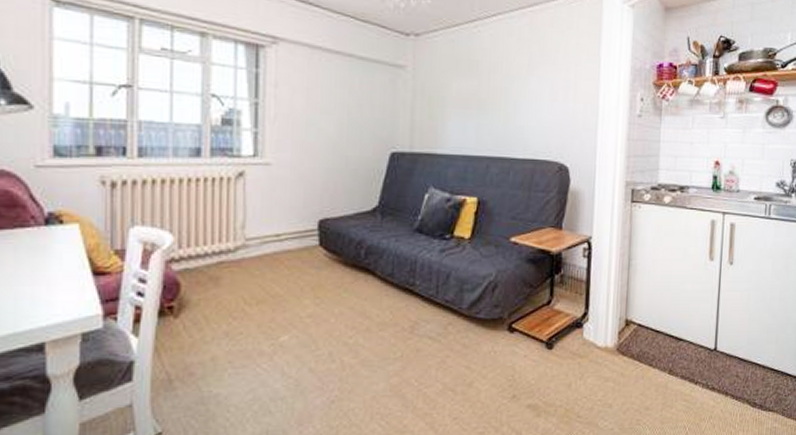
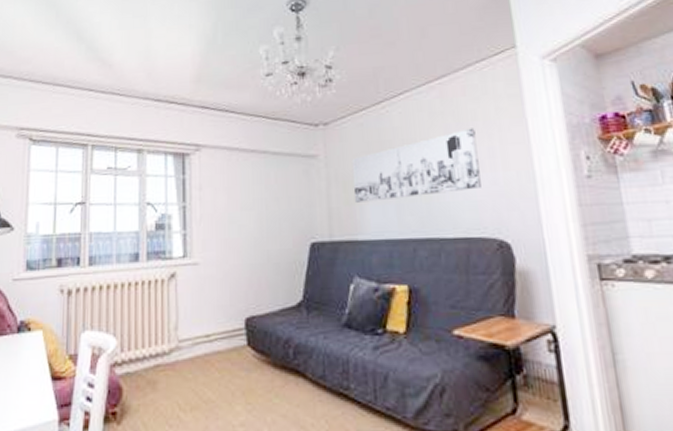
wall art: none [437,59,556,119] -> present [351,128,481,203]

